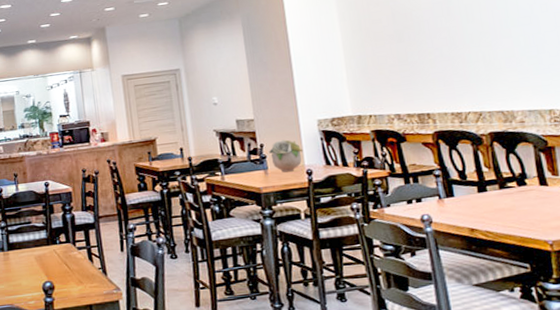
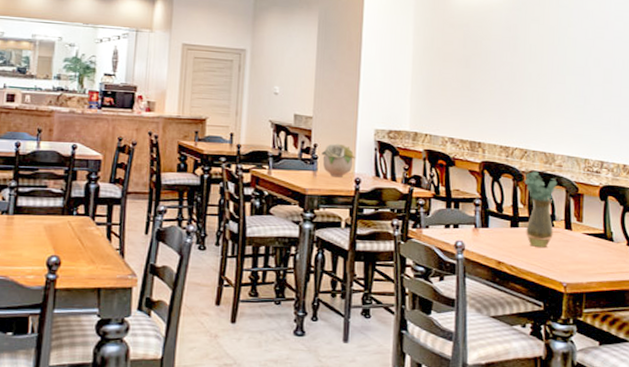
vase: none [481,128,528,209] -> present [523,166,558,247]

